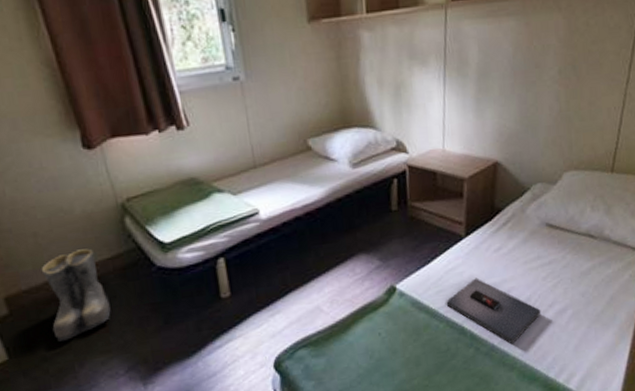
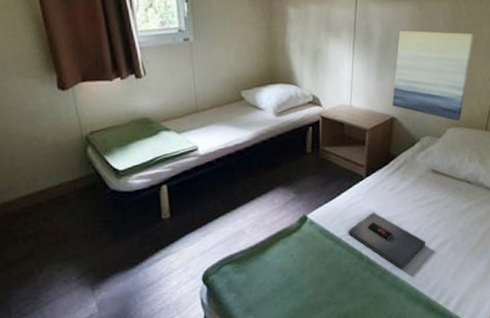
boots: present [41,248,111,342] -> none [14,172,69,249]
wall art: none [495,51,595,163] -> present [392,30,474,122]

